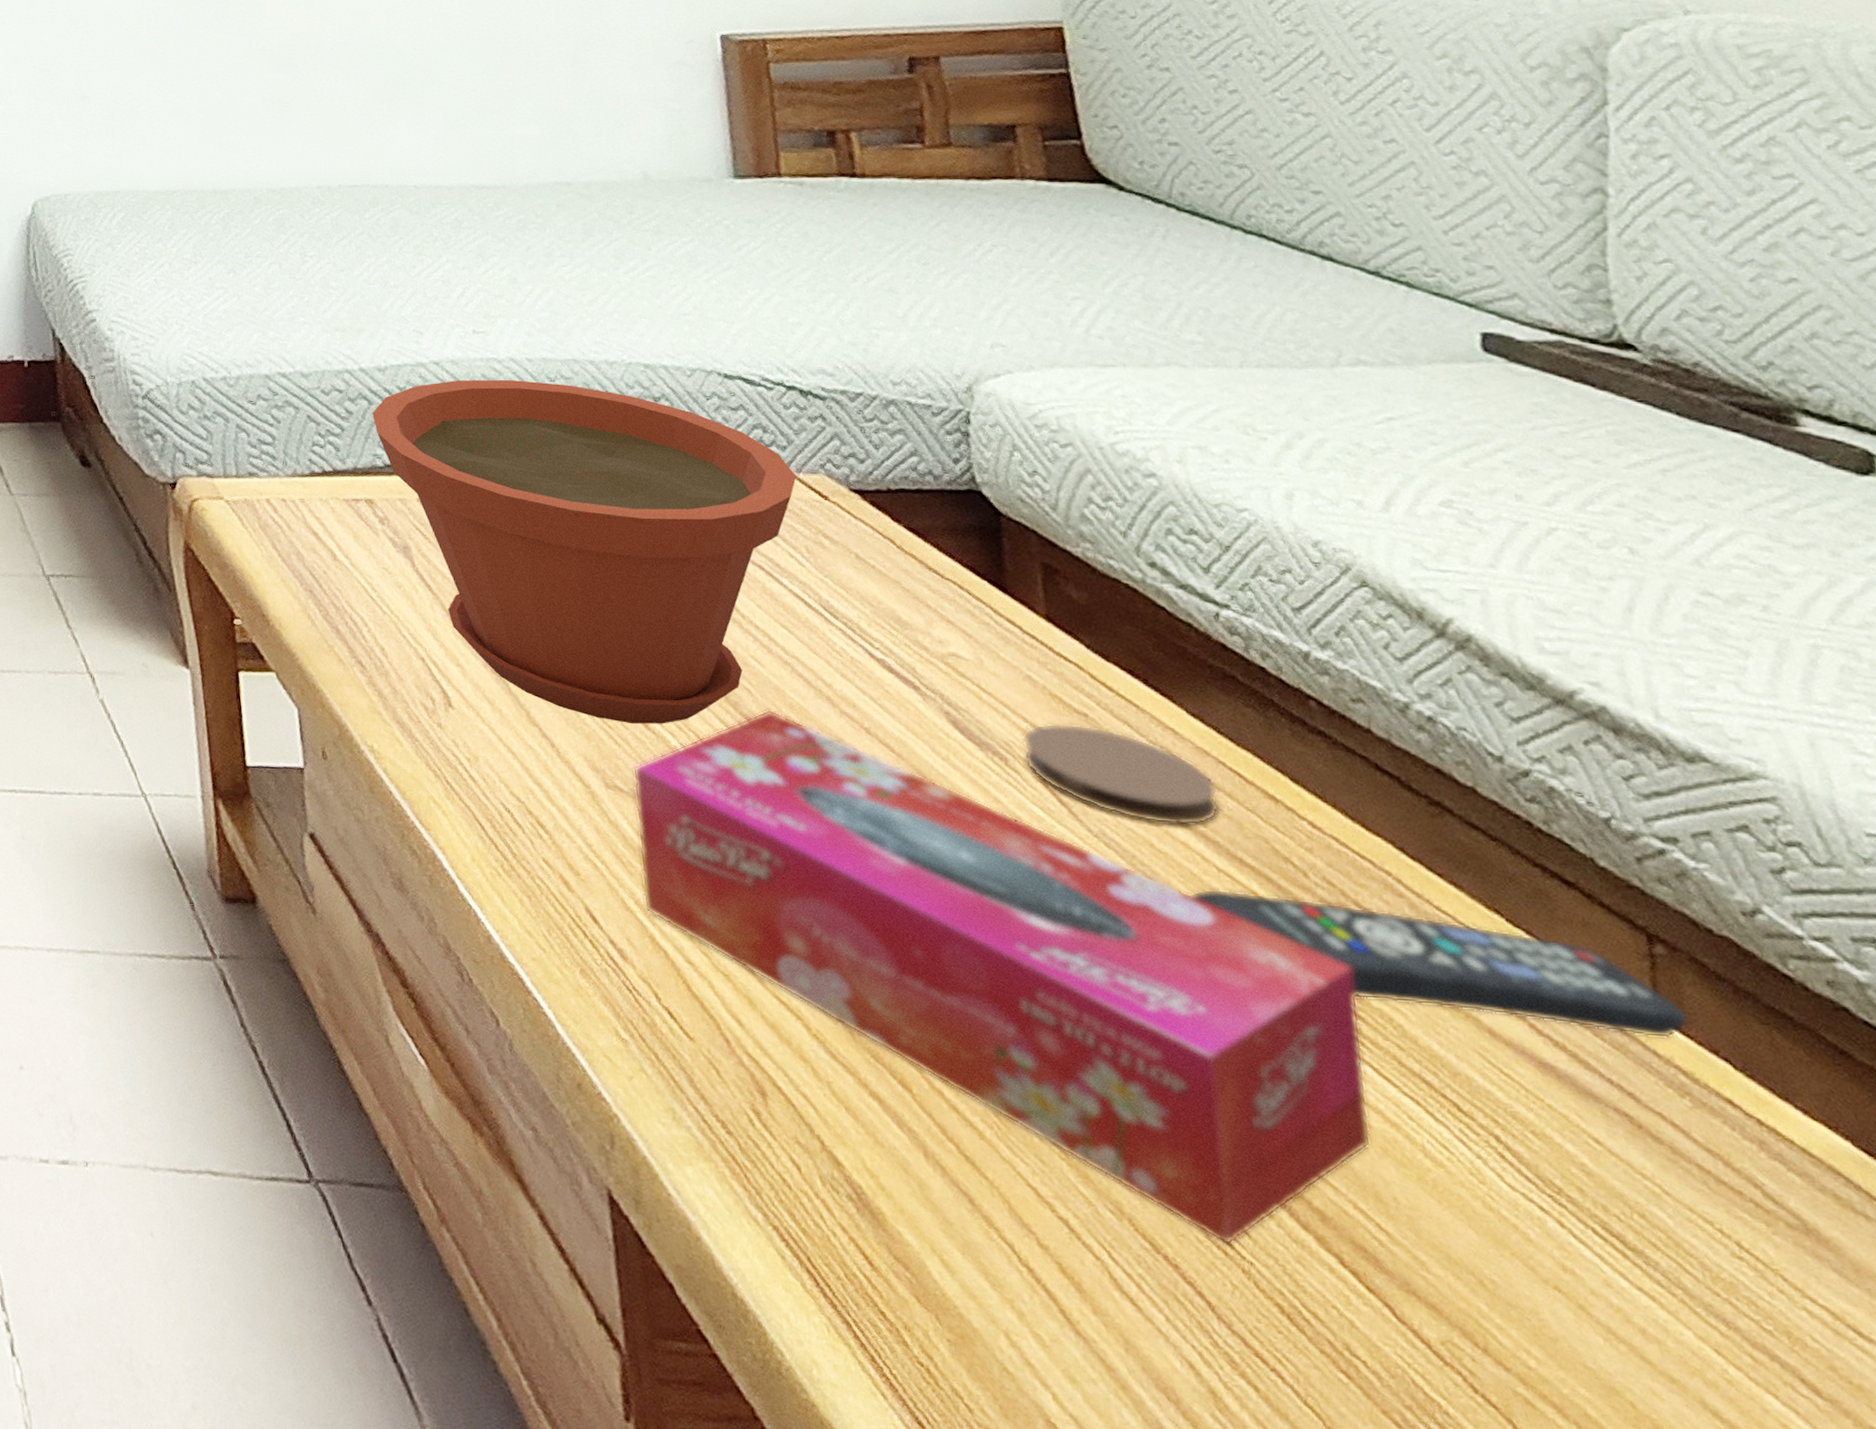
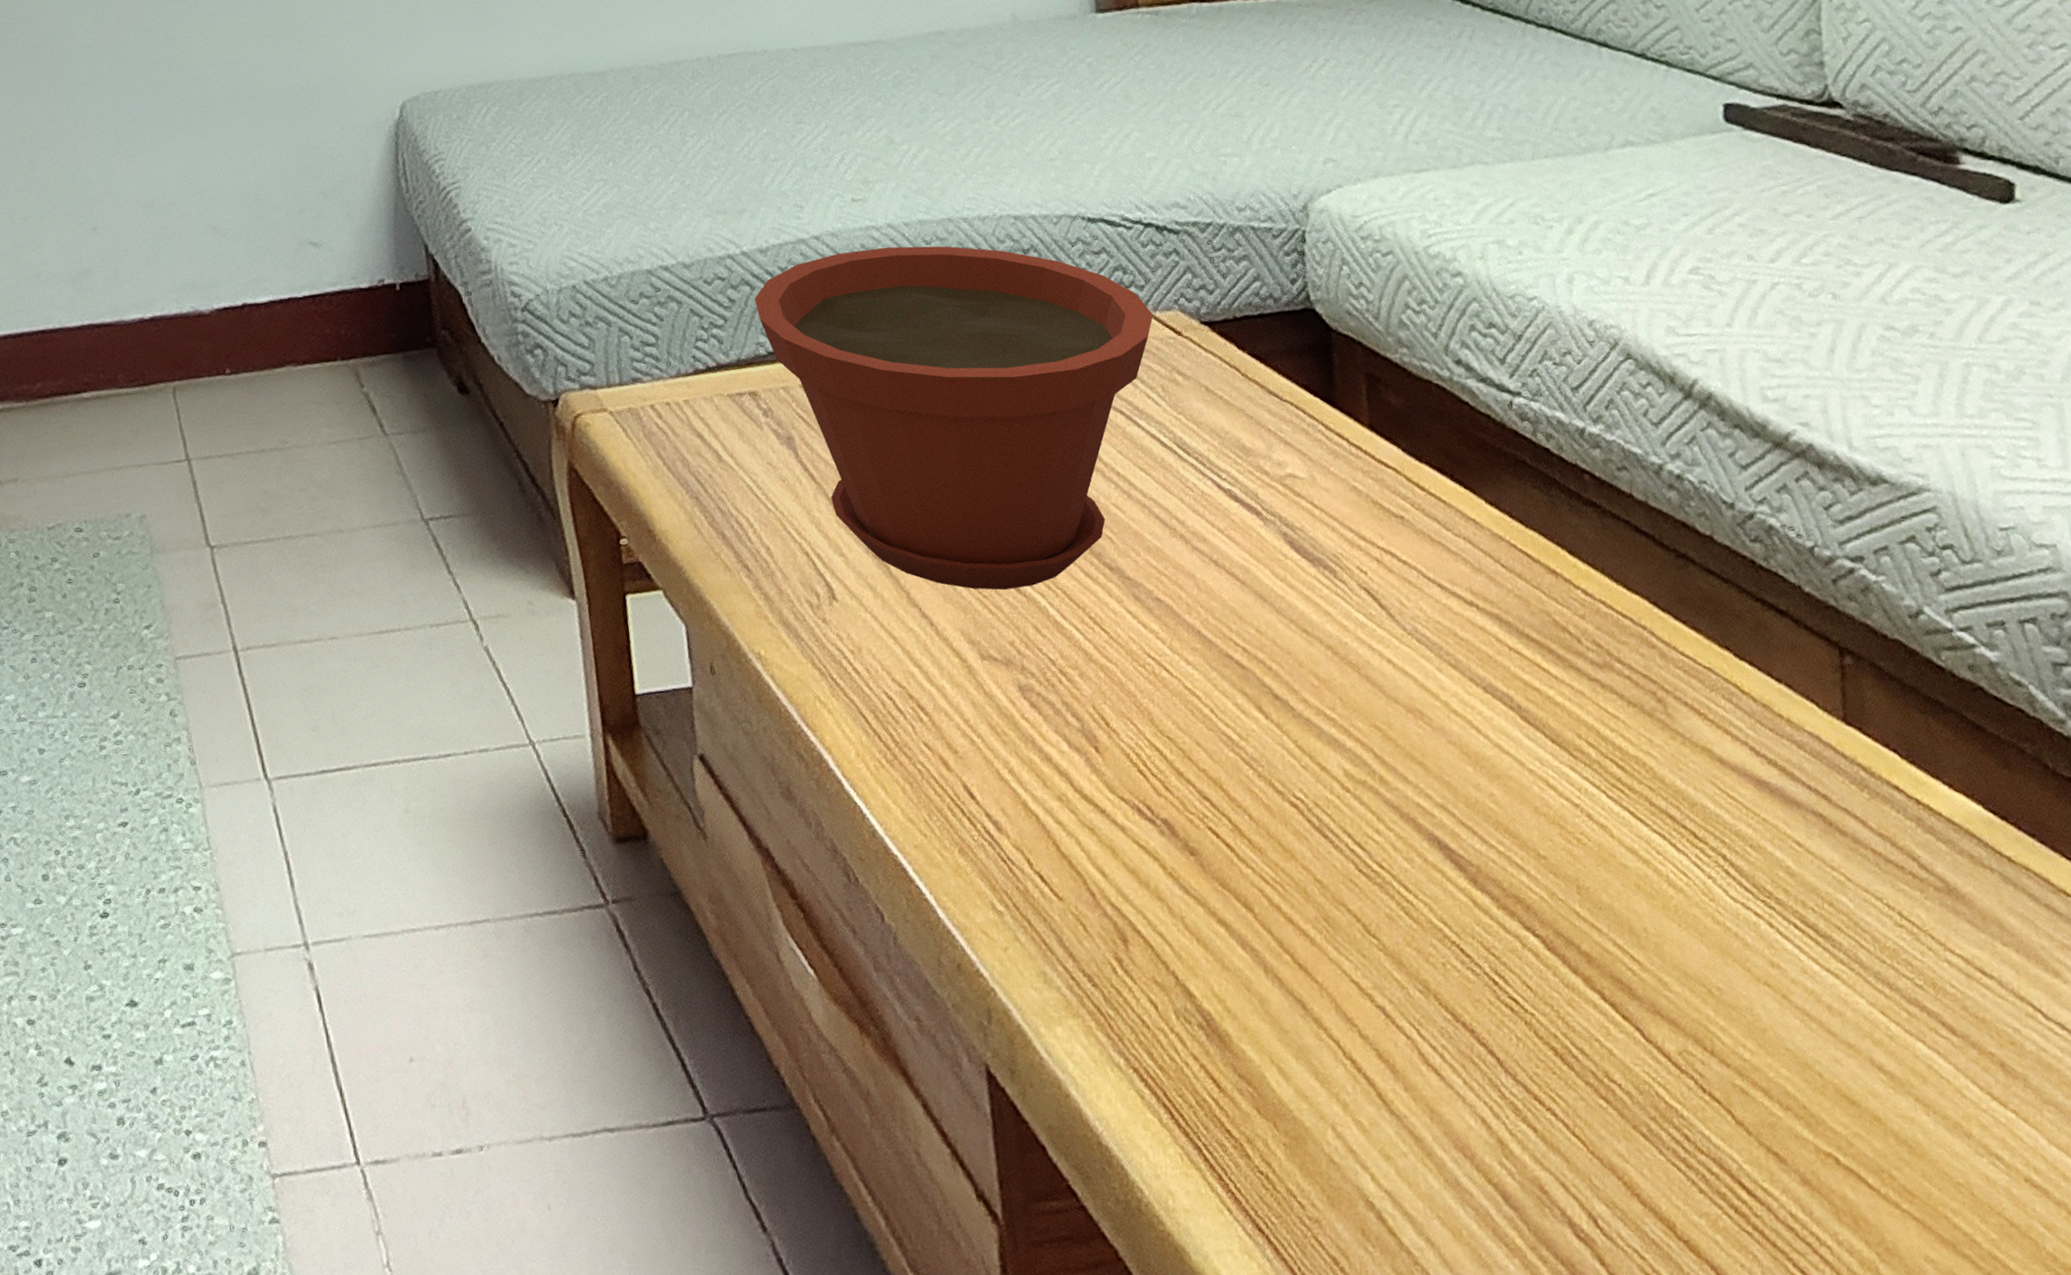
tissue box: present [632,709,1372,1246] -> none [1005,555,1628,1002]
coaster: present [1022,723,1220,826] -> none [1348,527,1511,613]
remote control: present [1188,888,1690,1039] -> none [1485,663,1869,752]

